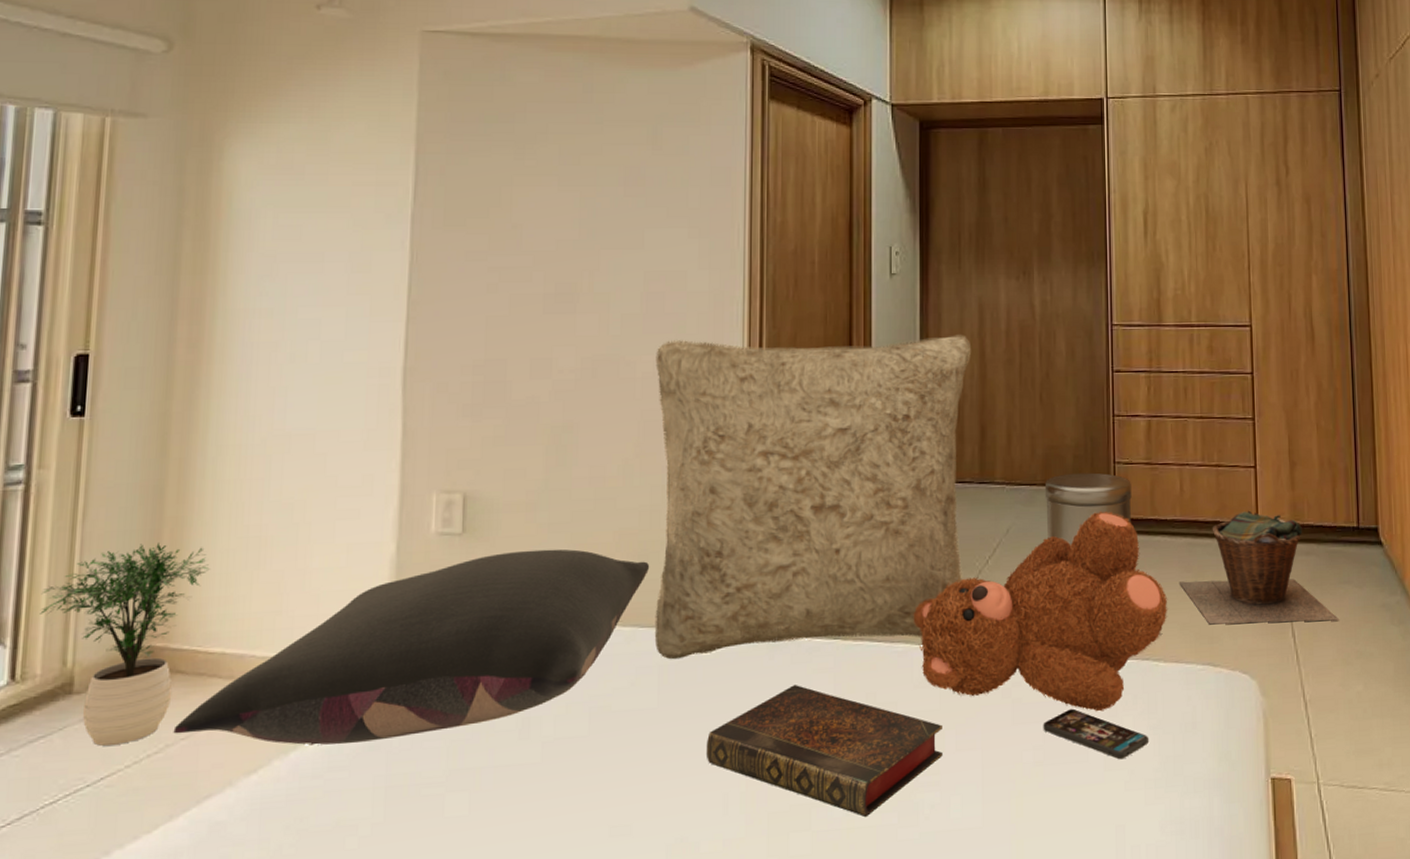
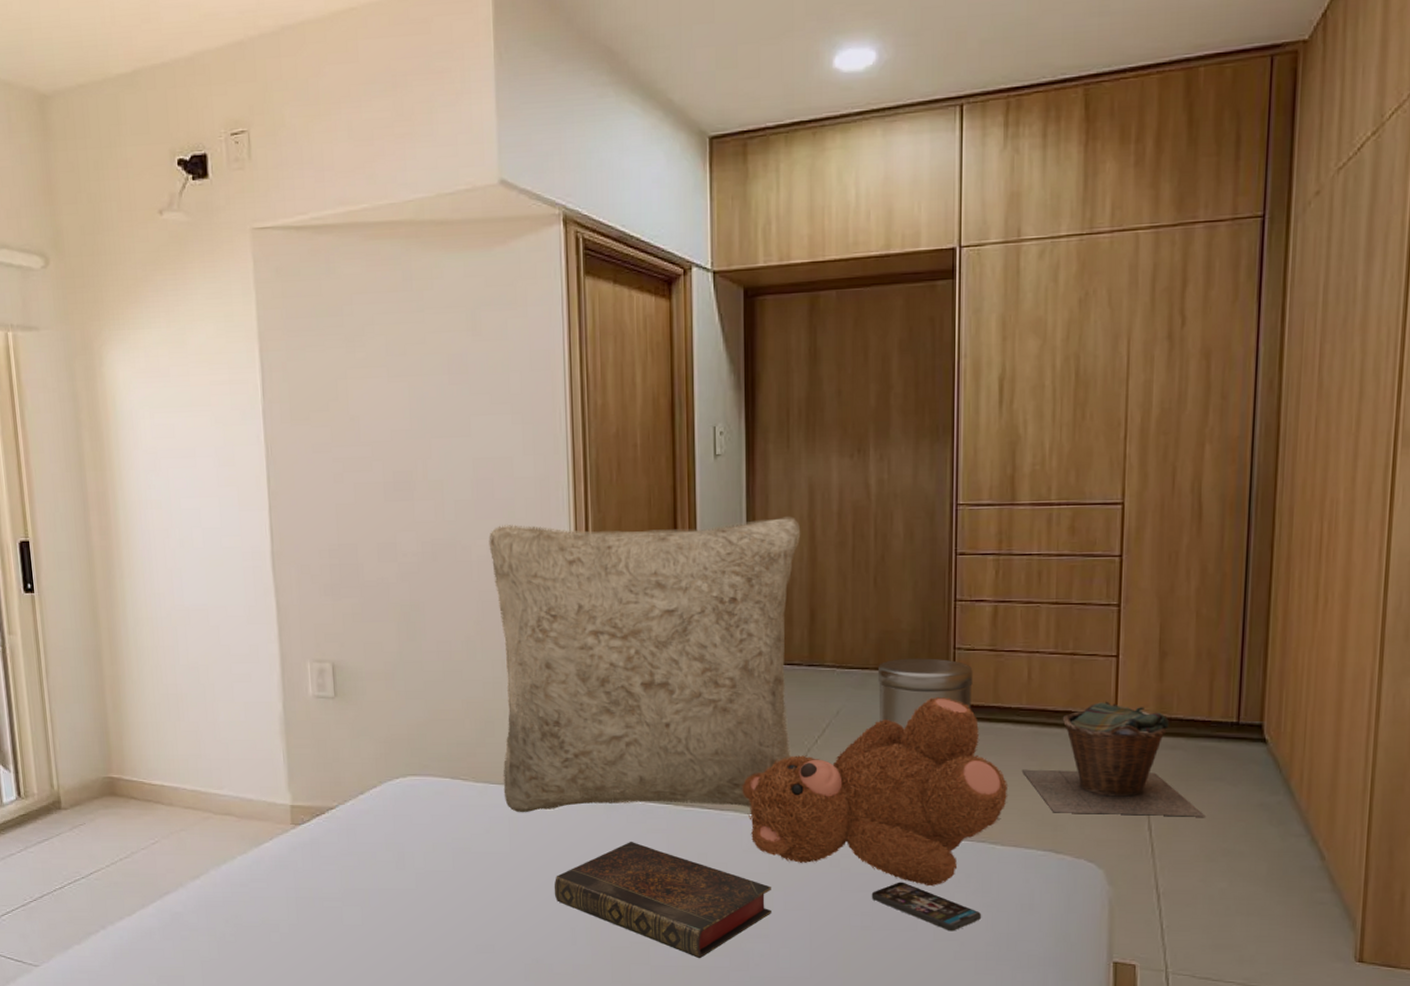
potted plant: present [40,543,210,746] -> none [27,696,143,849]
pillow: present [173,549,650,746] -> none [135,713,496,861]

